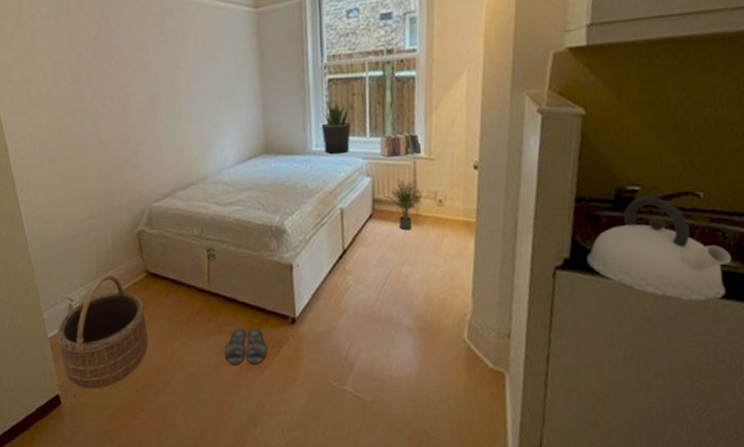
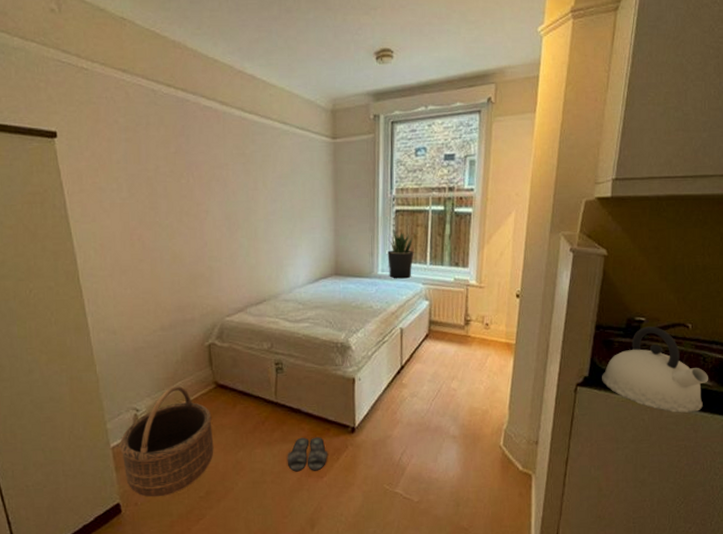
books: present [380,132,421,157] -> none [438,262,473,284]
potted plant: present [385,179,421,231] -> none [440,304,471,350]

